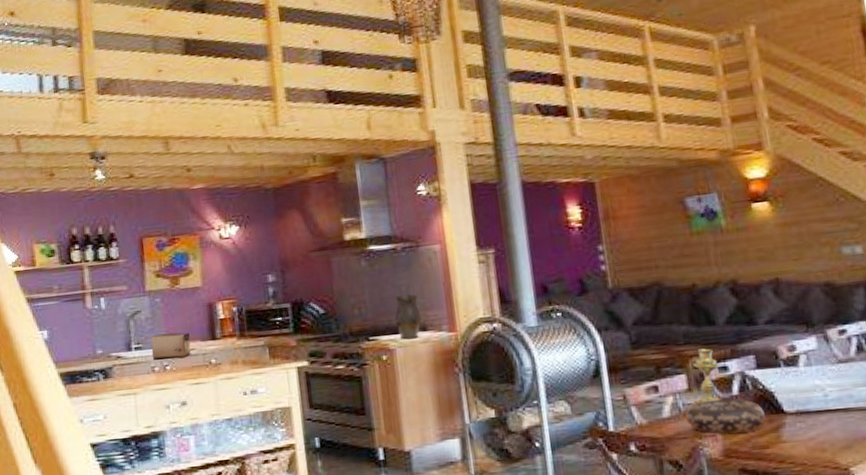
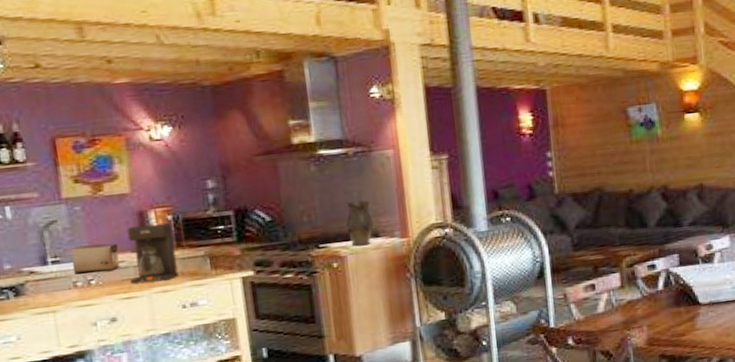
coffee maker: none [197,314,242,371] -> present [126,223,180,285]
decorative bowl: present [685,399,766,434] -> none [617,293,685,325]
candlestick: present [692,348,721,404] -> none [625,248,649,300]

